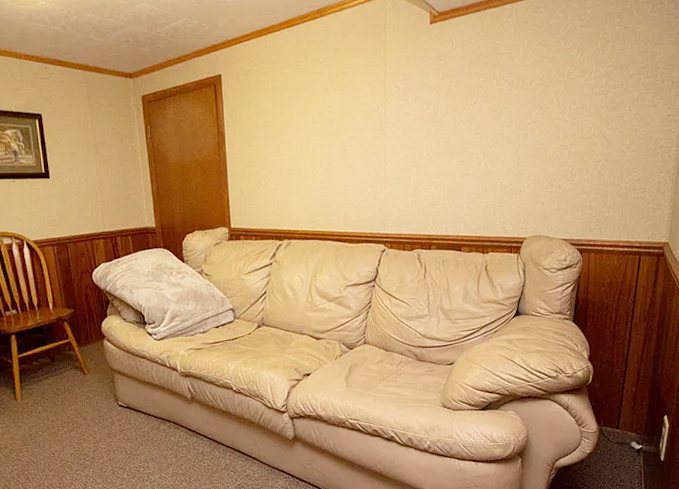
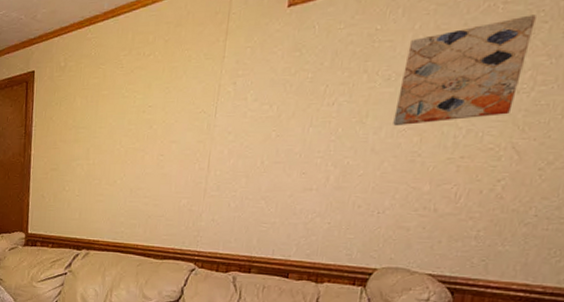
wall art: none [520,36,602,121] -> present [393,14,536,126]

